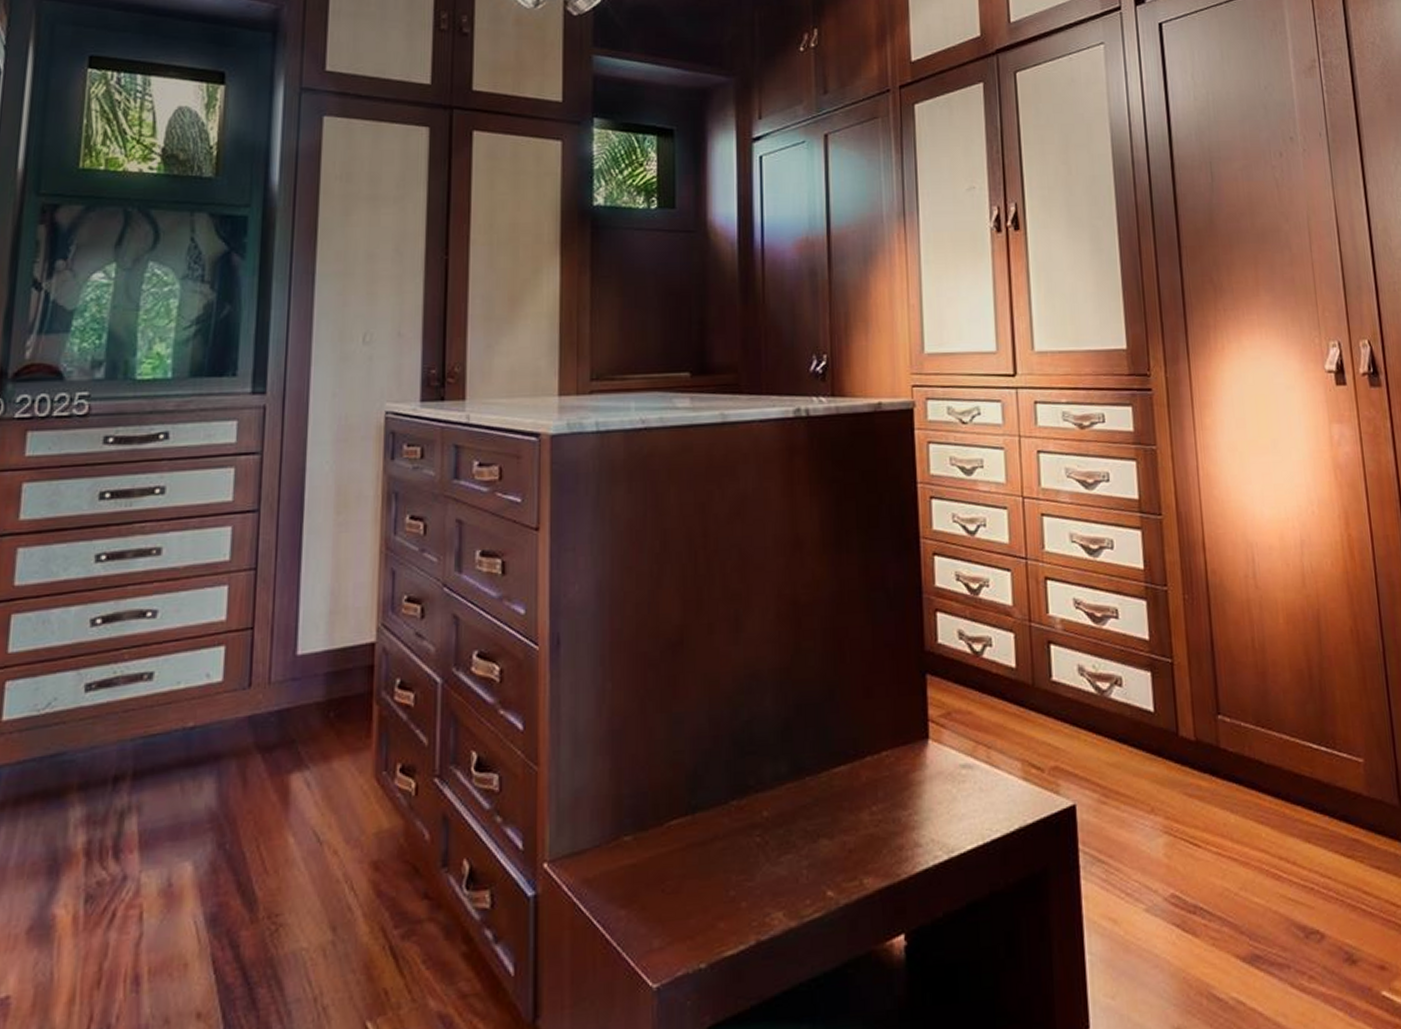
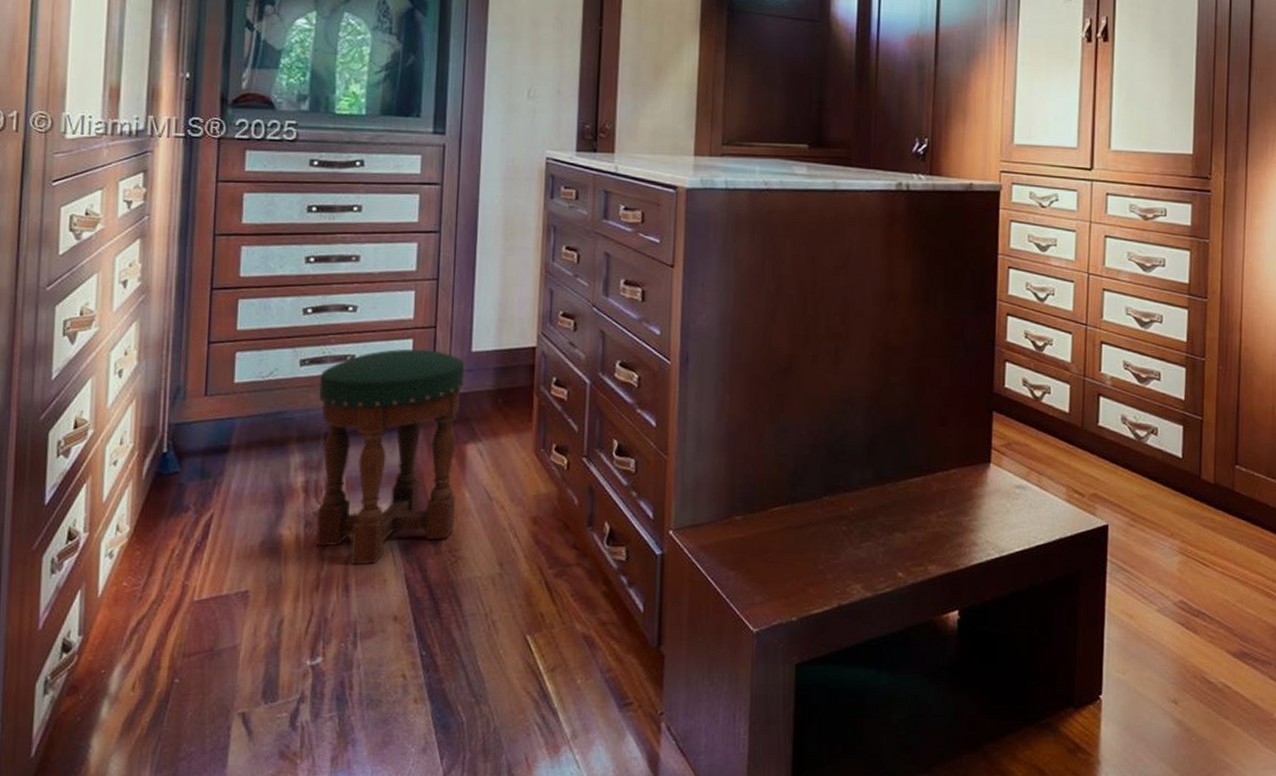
stool: none [99,657,289,948] -> present [316,348,465,565]

